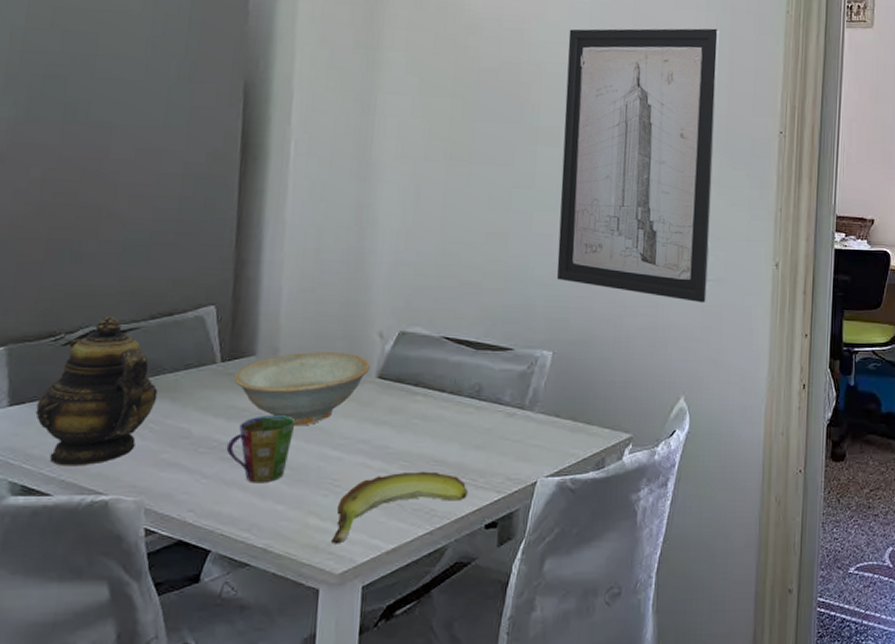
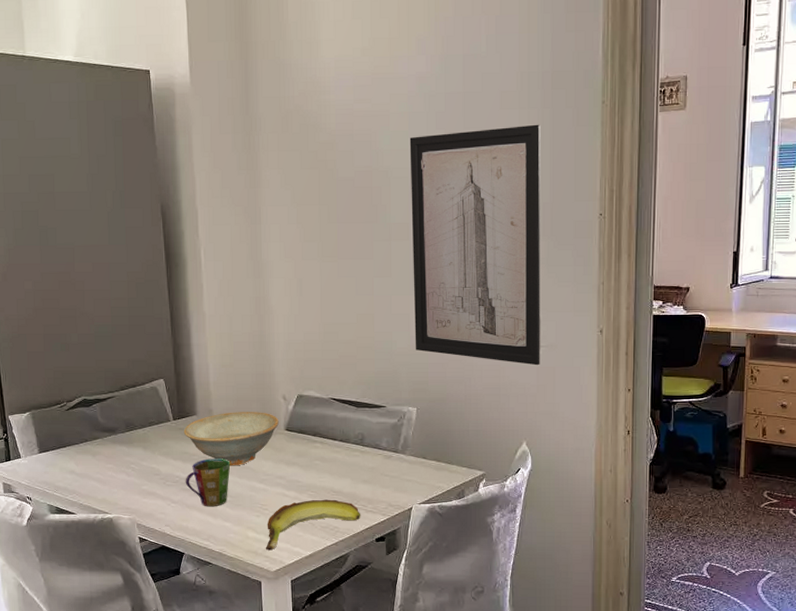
teapot: present [35,317,158,467] -> none [56,389,134,495]

